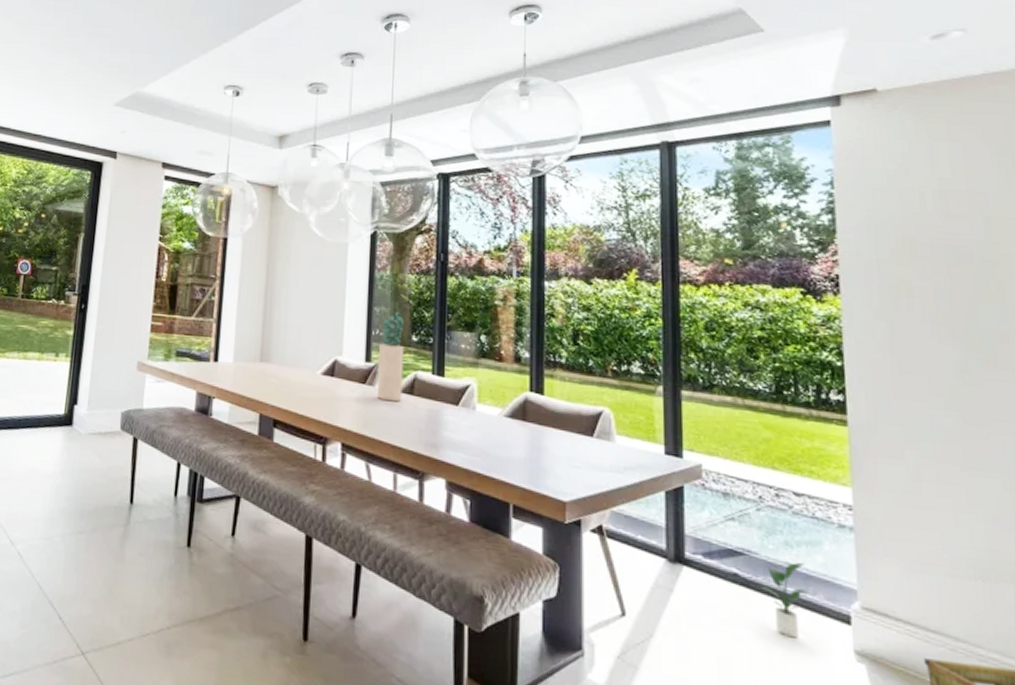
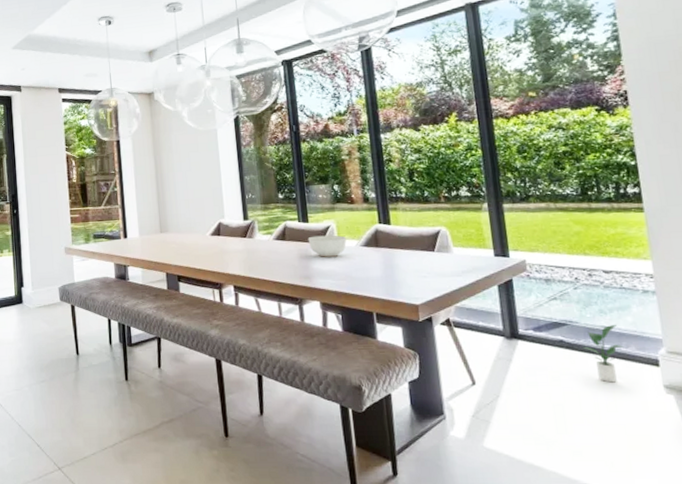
vase: present [376,307,405,402] -> none [253,174,277,249]
bowl: none [441,394,487,425] -> present [307,235,347,257]

